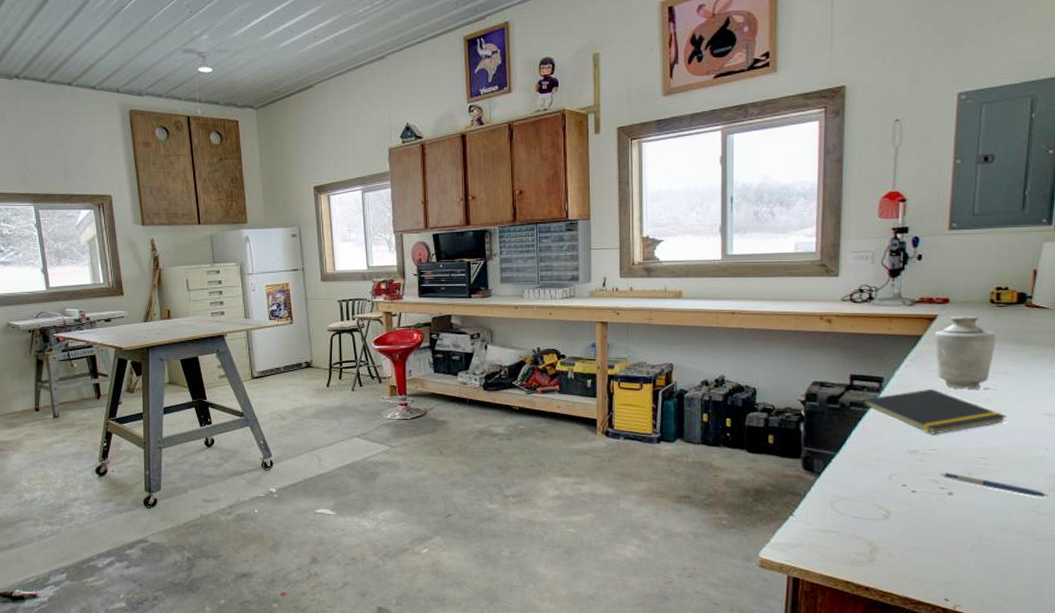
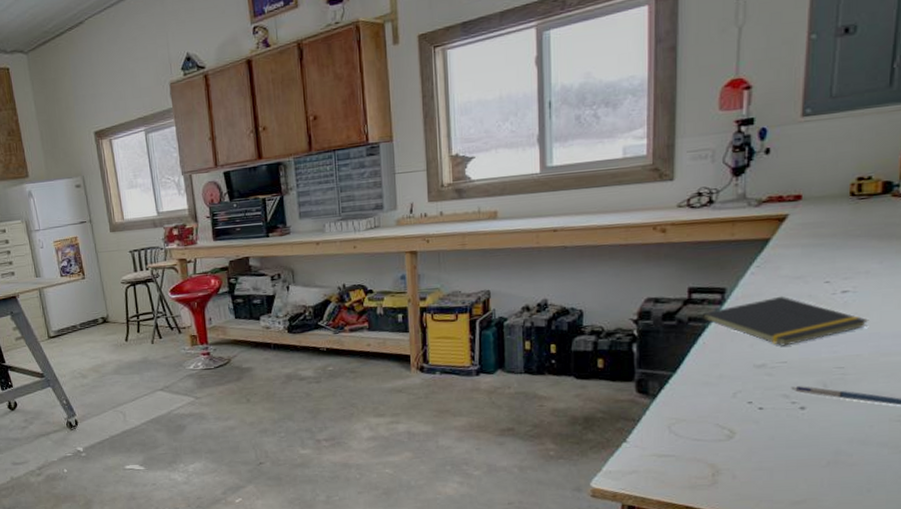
vase: present [935,316,995,389] -> none [785,211,856,295]

